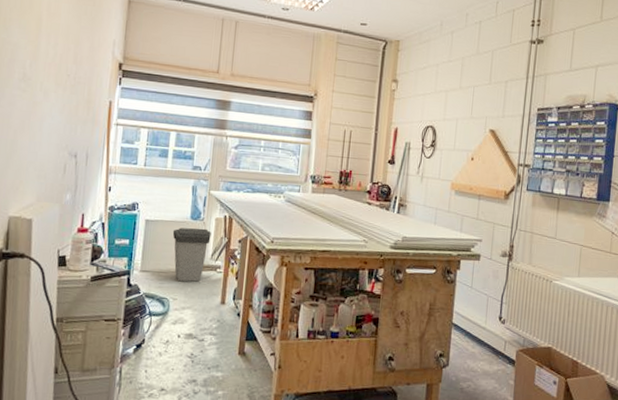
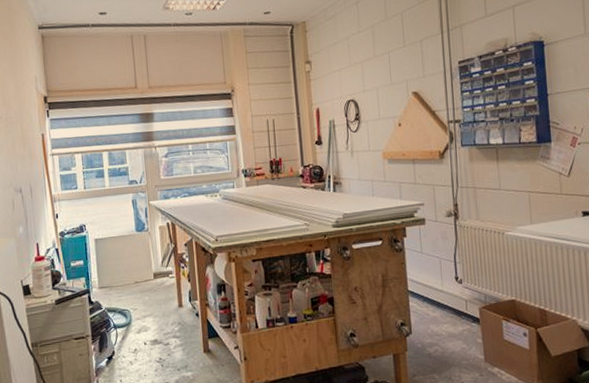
trash can: present [172,227,211,282] -> none [121,238,158,292]

